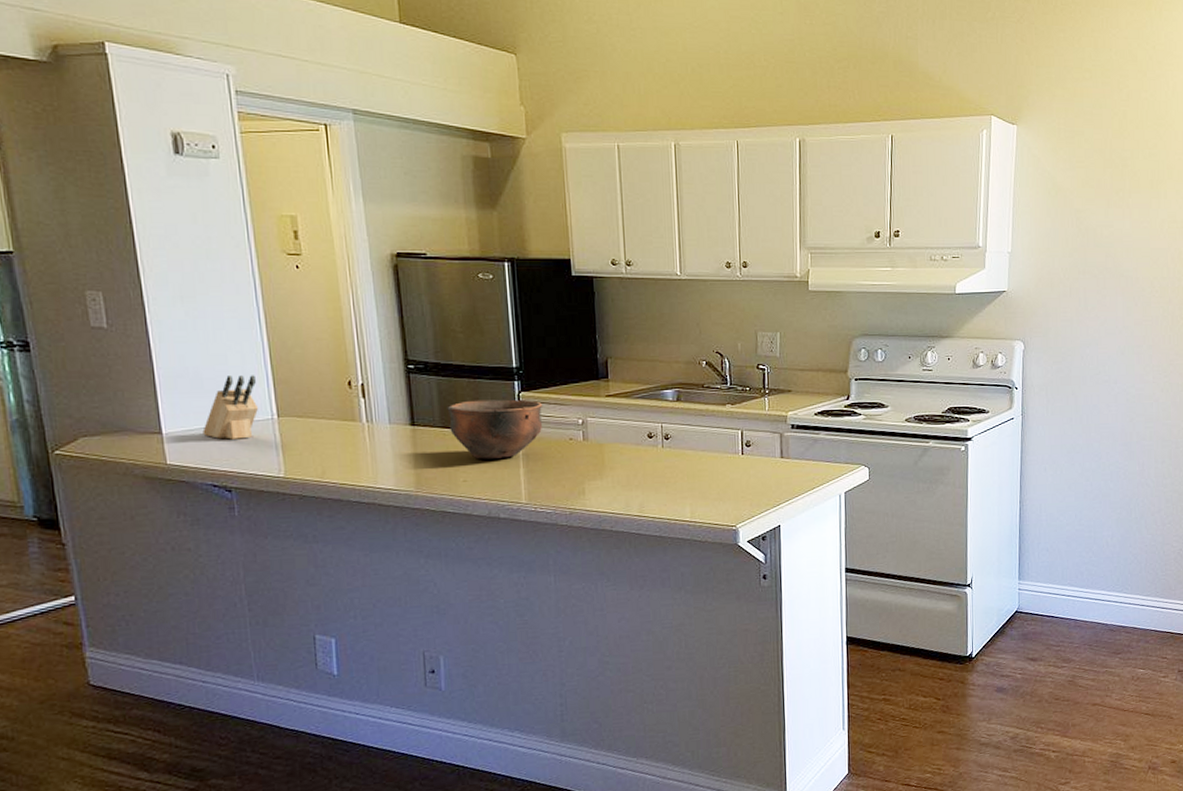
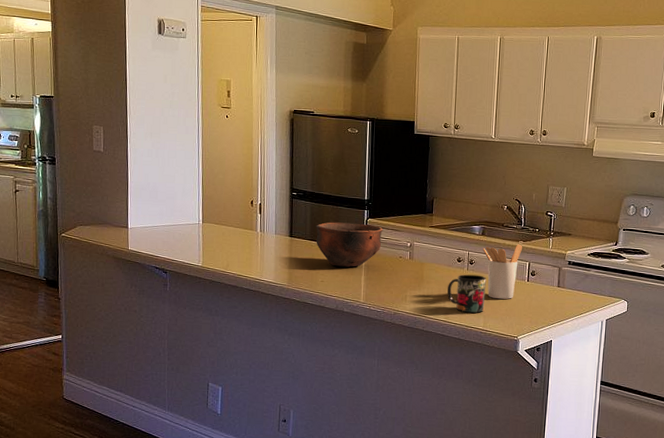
knife block: present [202,375,259,440] -> none [153,191,191,236]
mug: none [639,452,690,502] -> present [447,274,486,313]
utensil holder: none [680,408,732,480] -> present [483,244,523,299]

